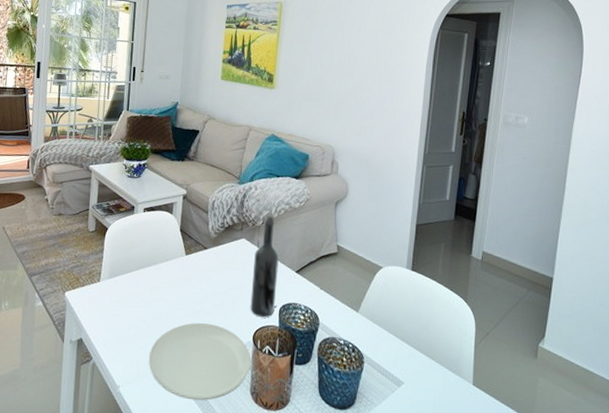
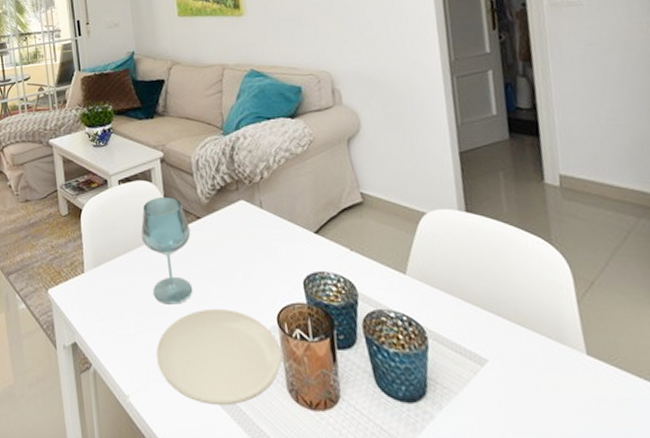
wine glass: none [154,227,197,316] -> present [140,196,192,305]
wine bottle: present [250,215,279,317] -> none [258,167,298,293]

